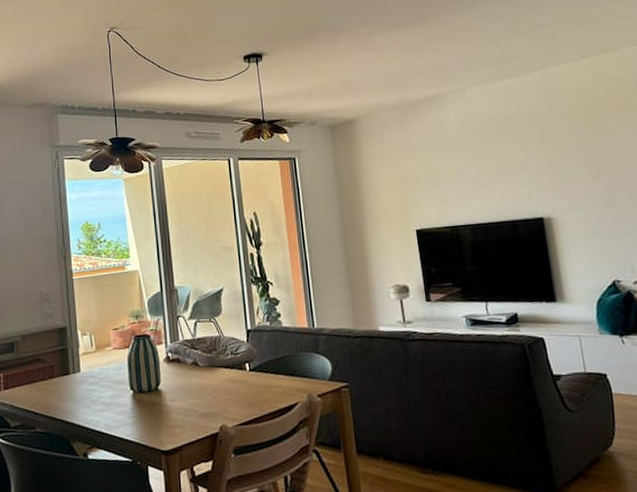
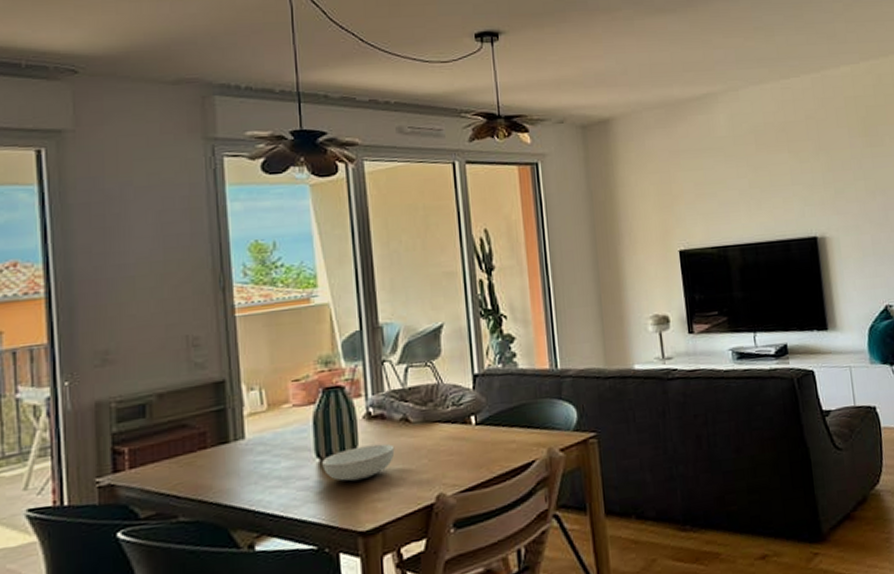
serving bowl: none [135,382,188,411] -> present [322,443,395,482]

